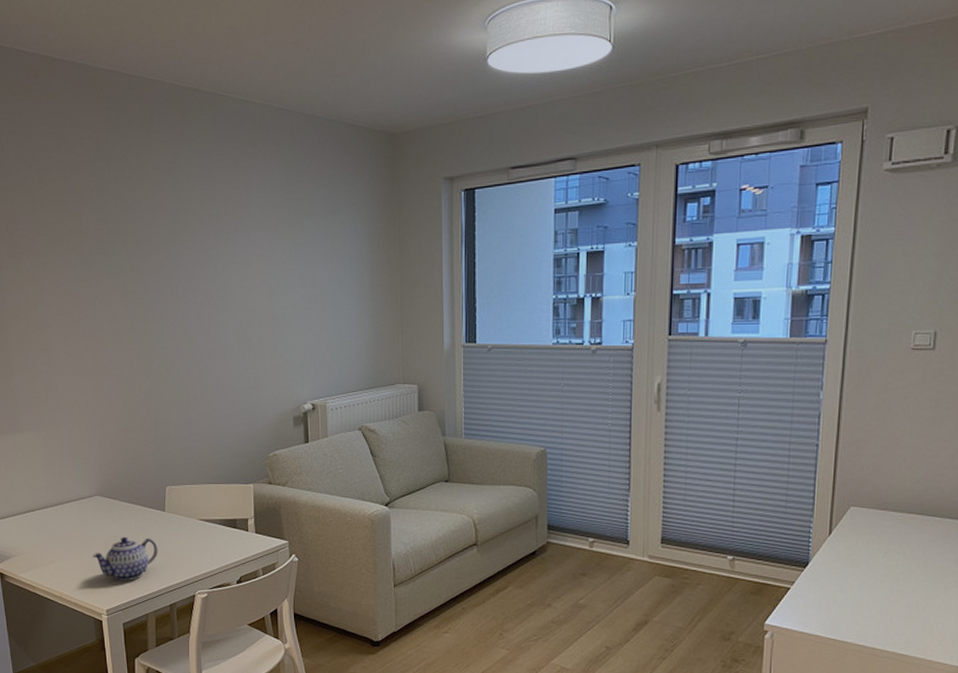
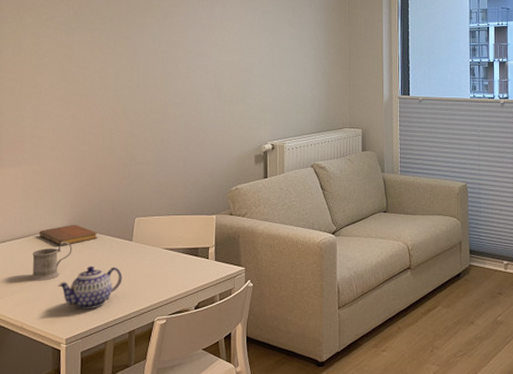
mug: none [63,511,103,552] -> present [30,242,73,281]
notebook: none [66,493,128,515] -> present [38,224,98,245]

